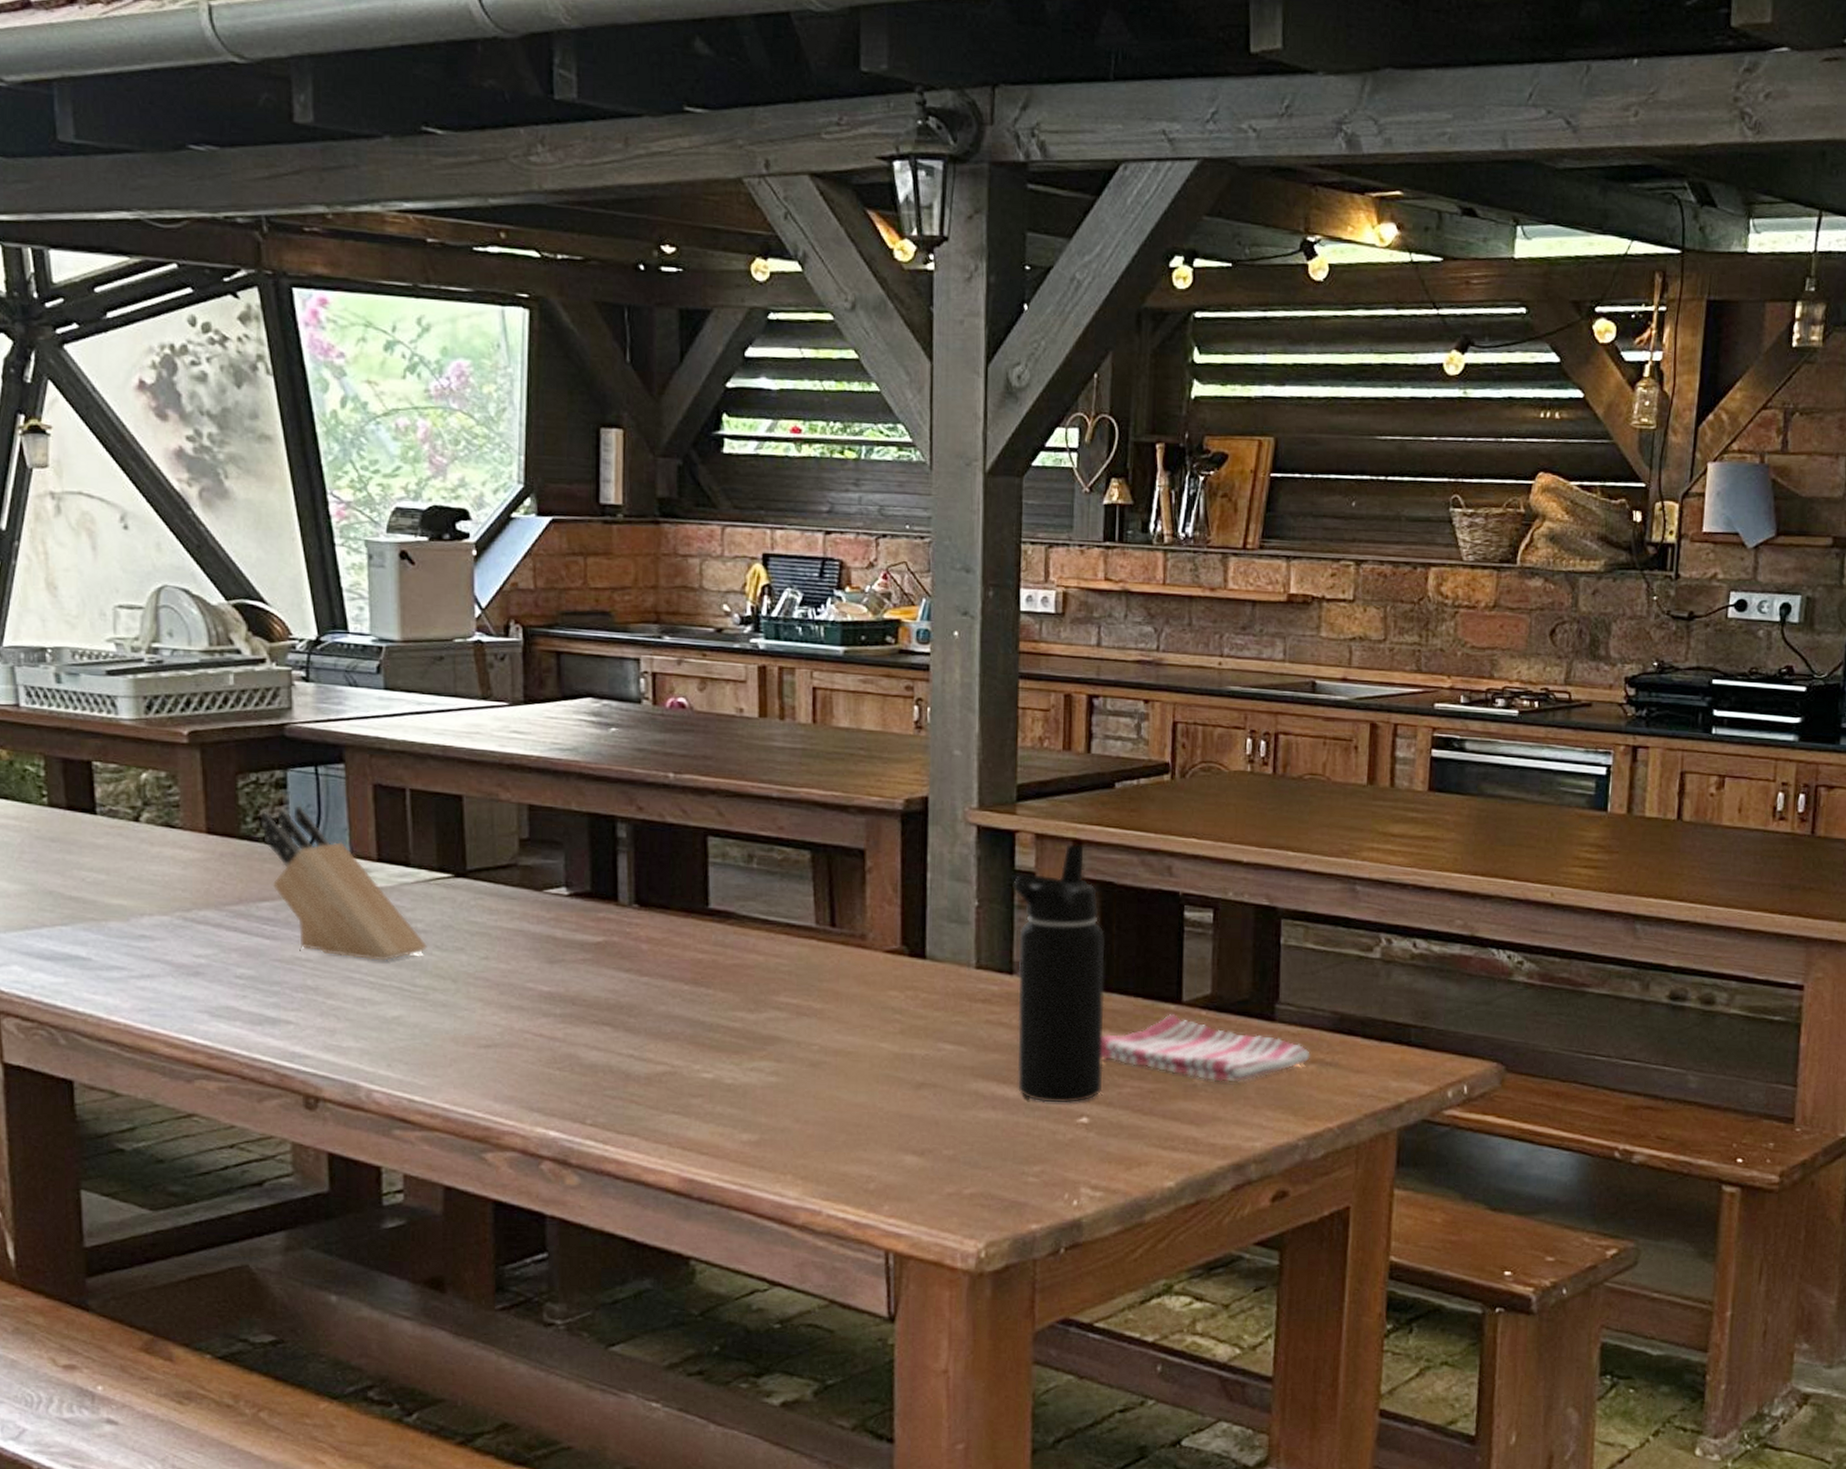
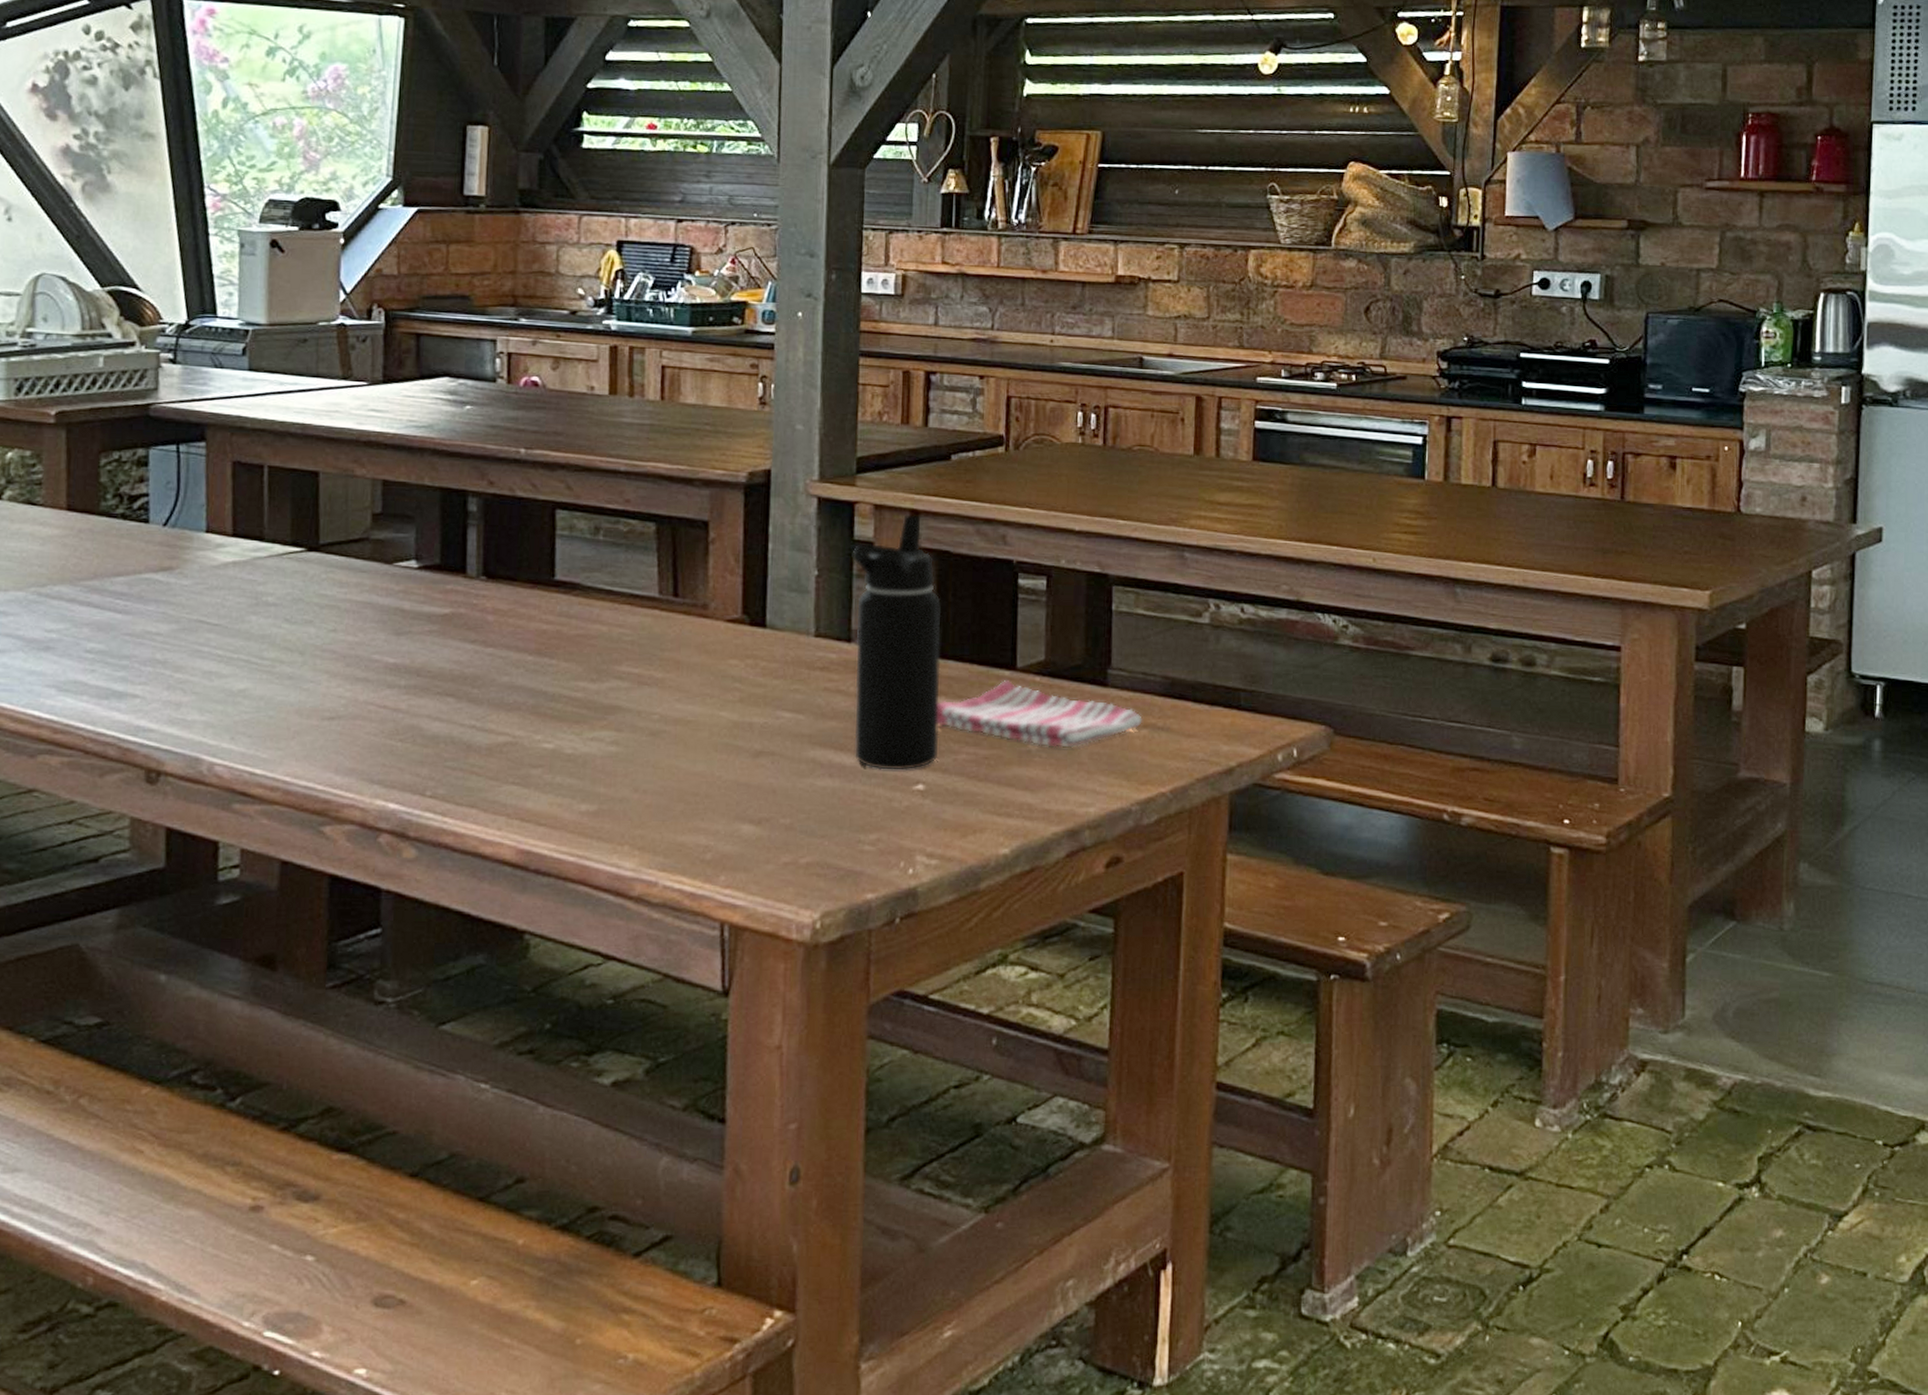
knife block: present [259,805,427,961] -> none [119,482,277,634]

